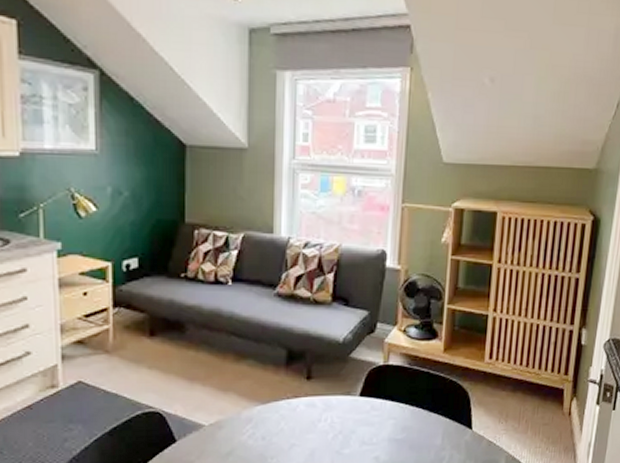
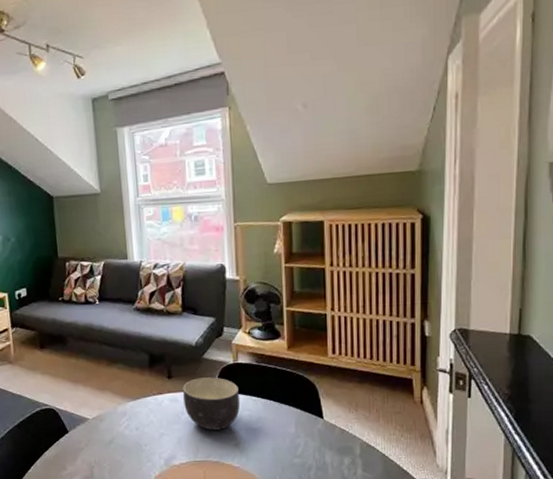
bowl: none [322,379,387,441] -> present [183,377,241,431]

